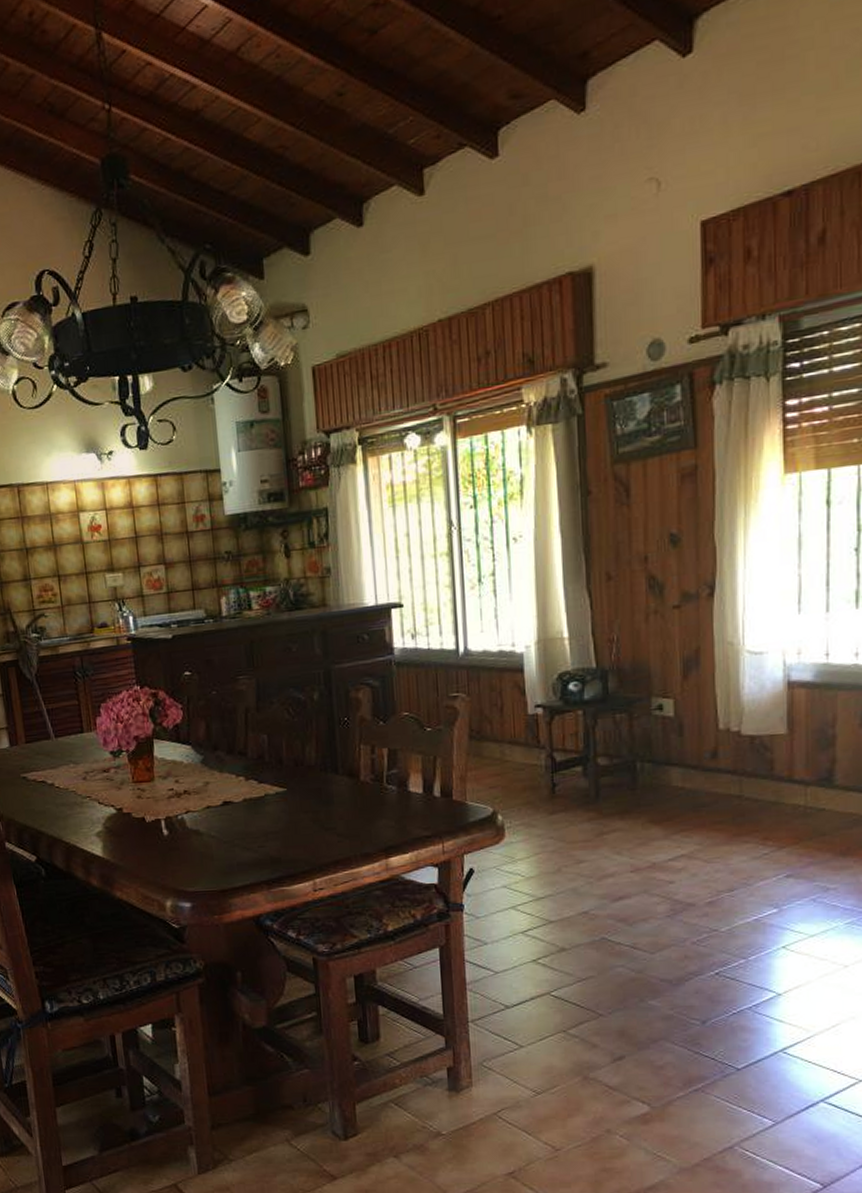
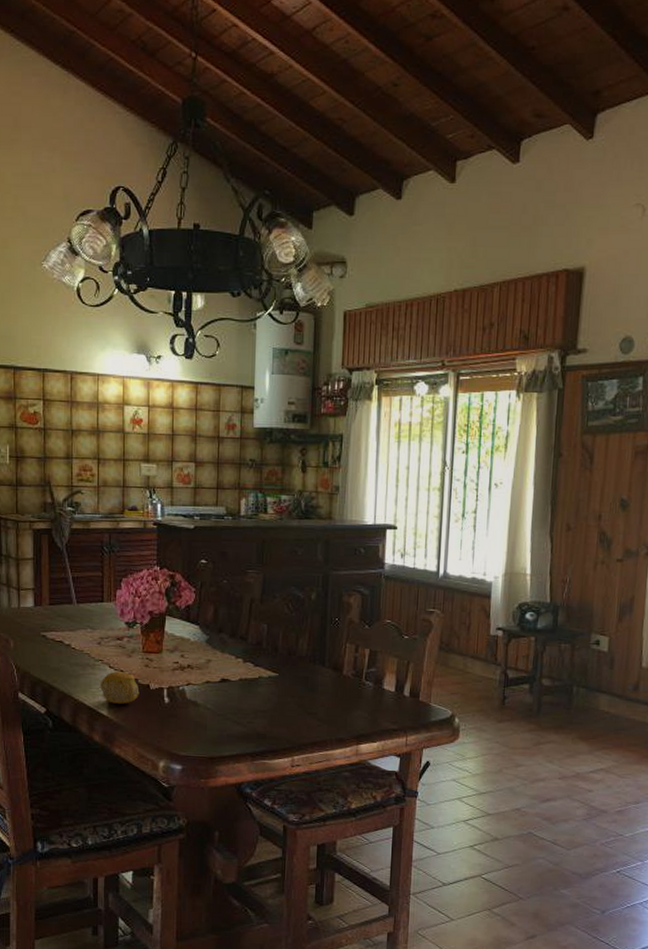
fruit: none [91,806,135,843] -> present [100,670,140,704]

